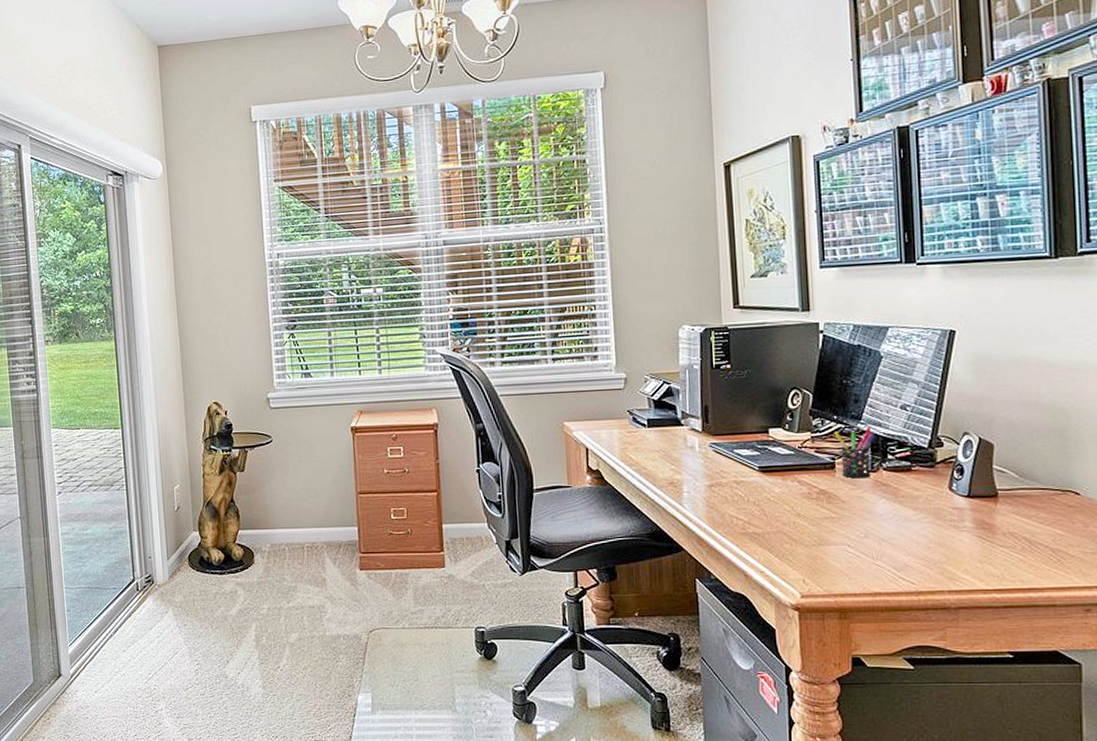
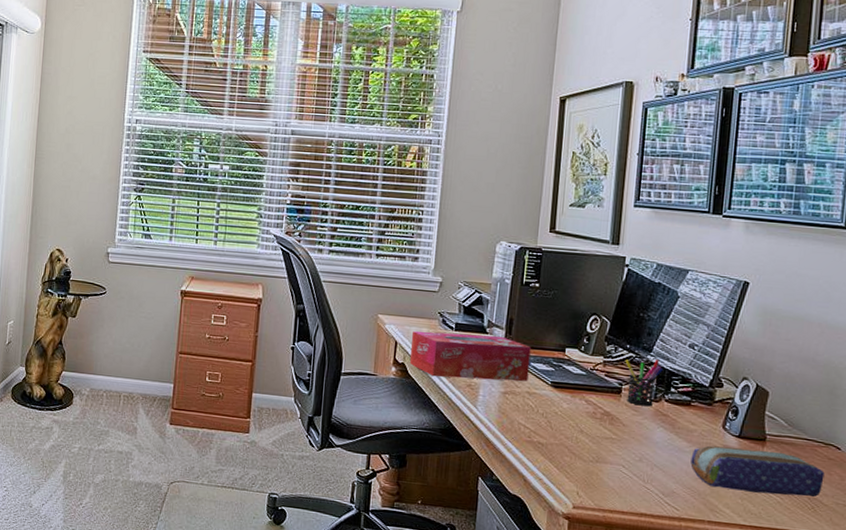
tissue box: none [603,426,734,480] -> present [409,331,531,382]
pencil case: none [920,506,1067,554] -> present [690,445,825,498]

